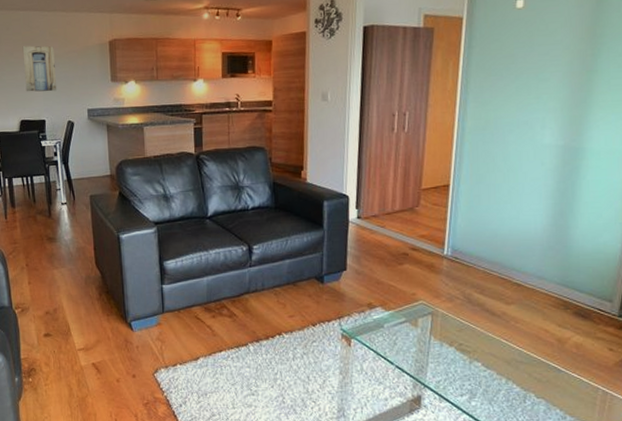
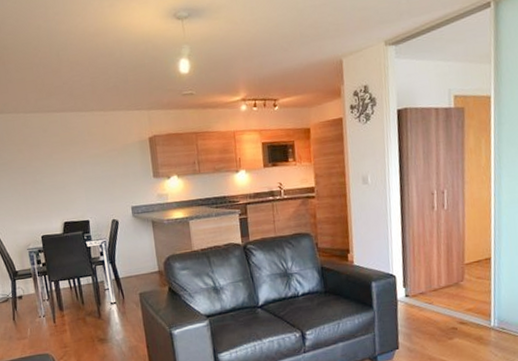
wall art: present [22,45,57,92] -> none [61,146,100,193]

